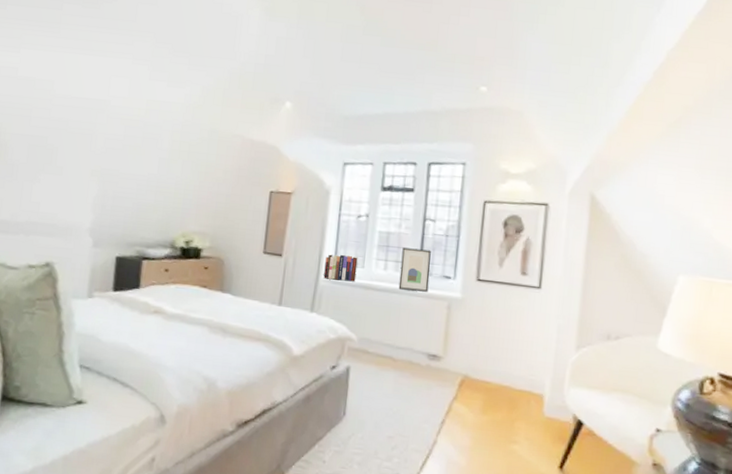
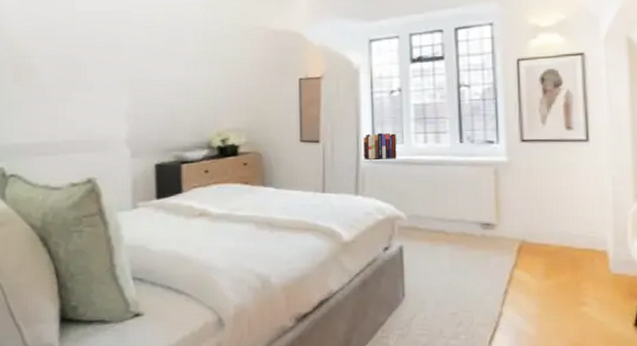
picture frame: present [398,247,431,292] -> none [440,117,472,161]

